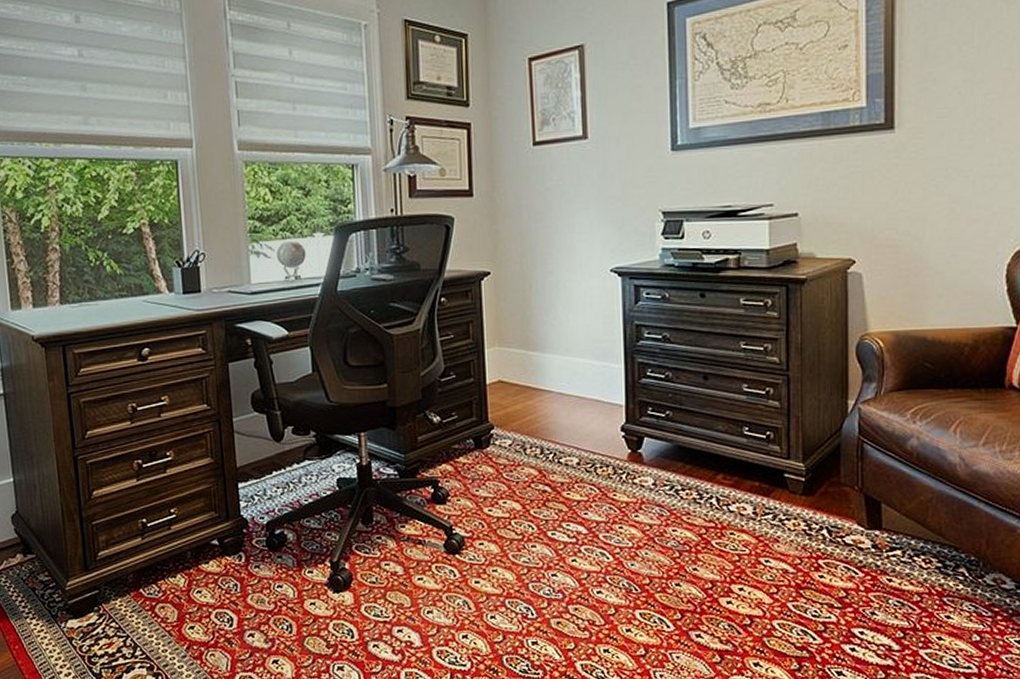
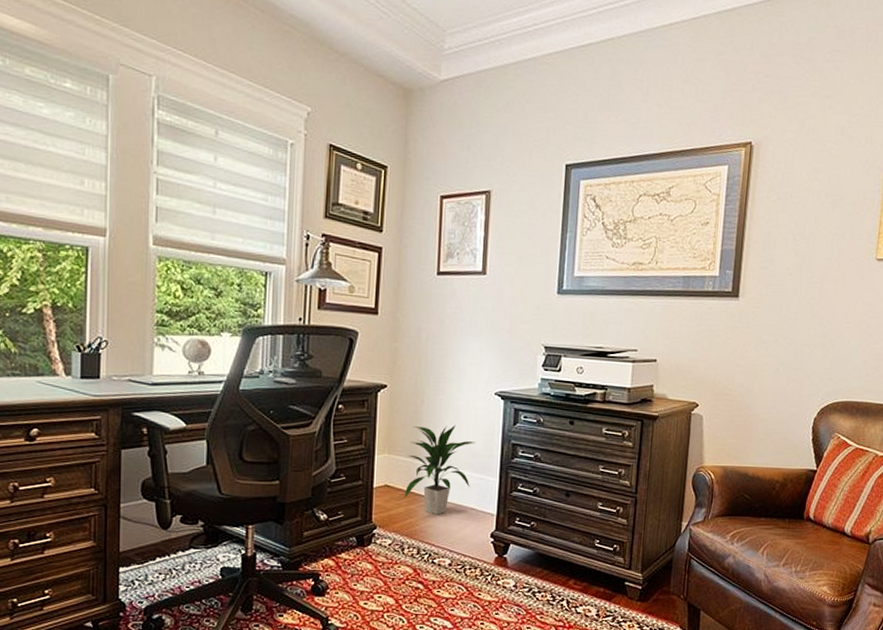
indoor plant: none [520,308,593,410] -> present [403,424,475,515]

